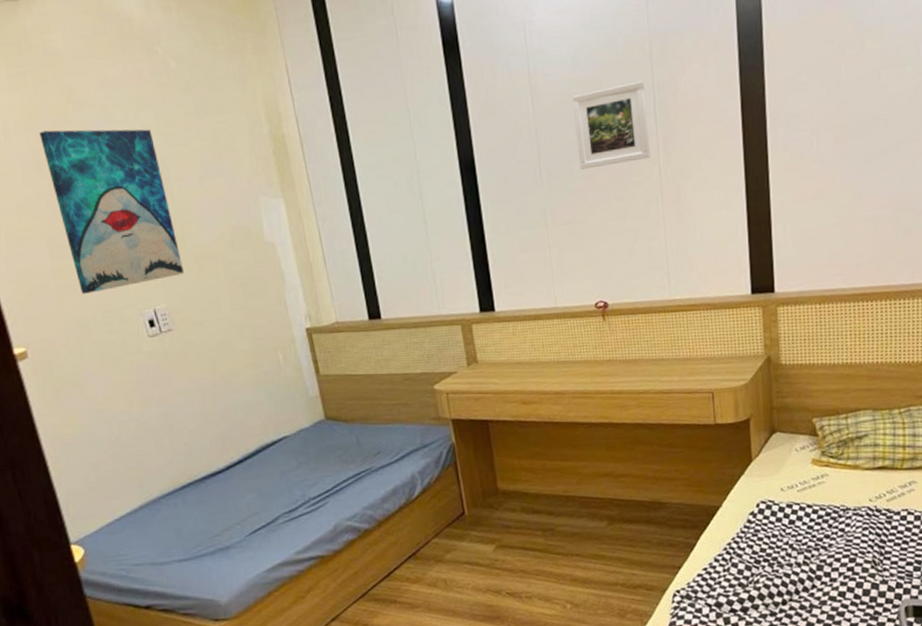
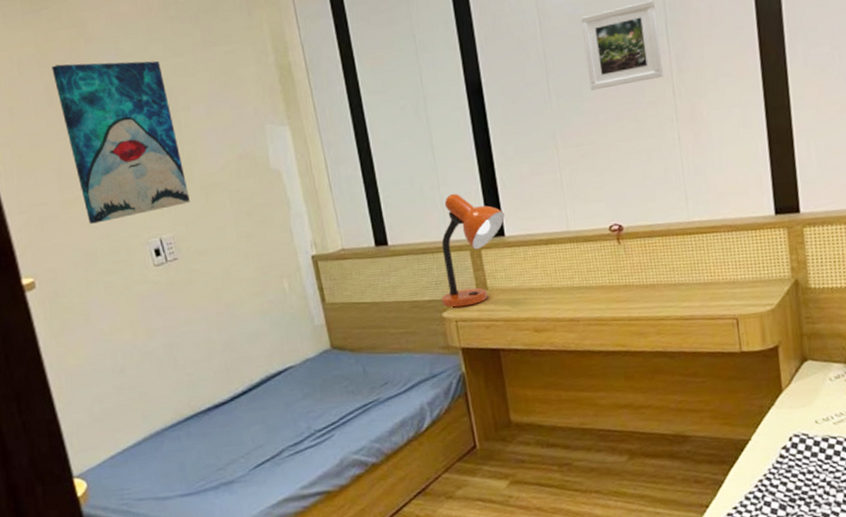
desk lamp: none [433,268,496,381] -> present [441,193,505,308]

